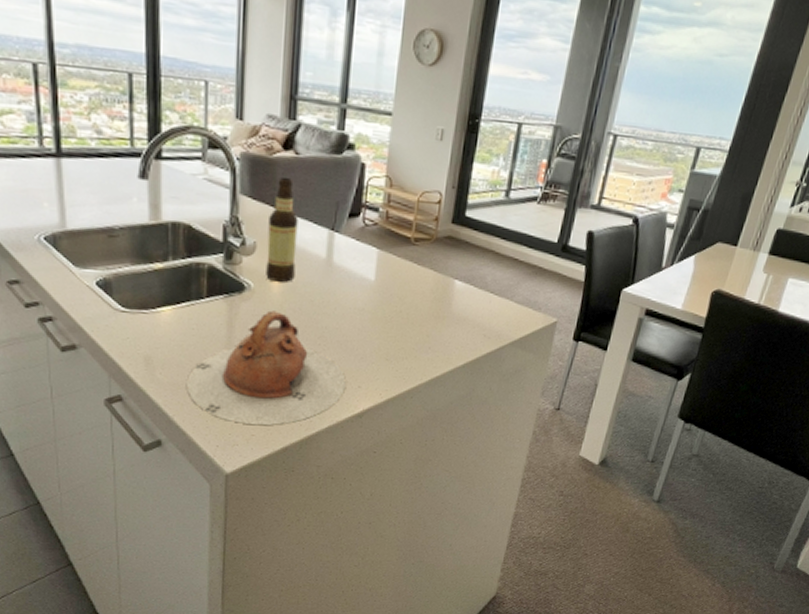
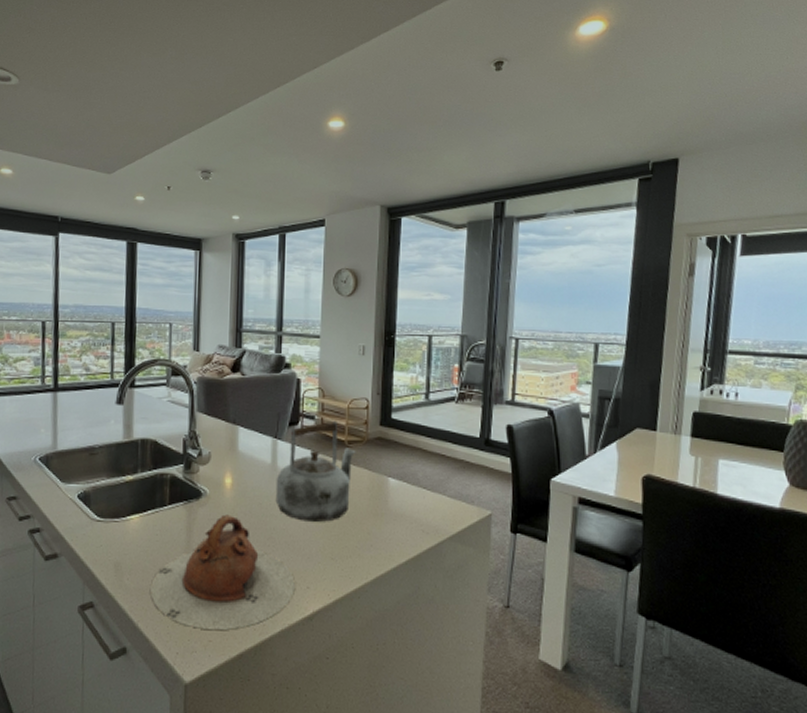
bottle: present [266,177,299,283] -> none [219,394,246,489]
kettle: none [329,214,423,323] -> present [275,420,356,522]

